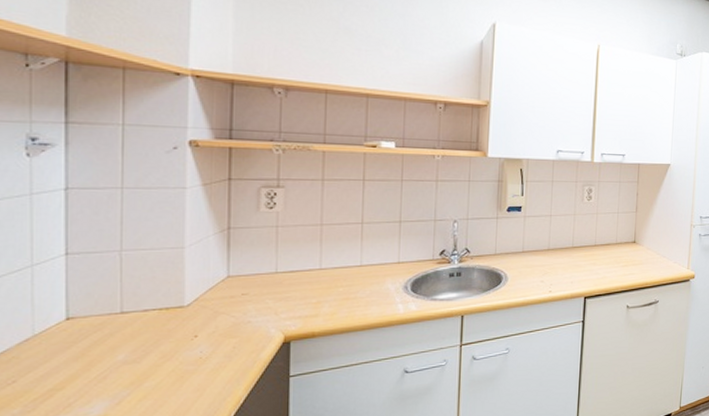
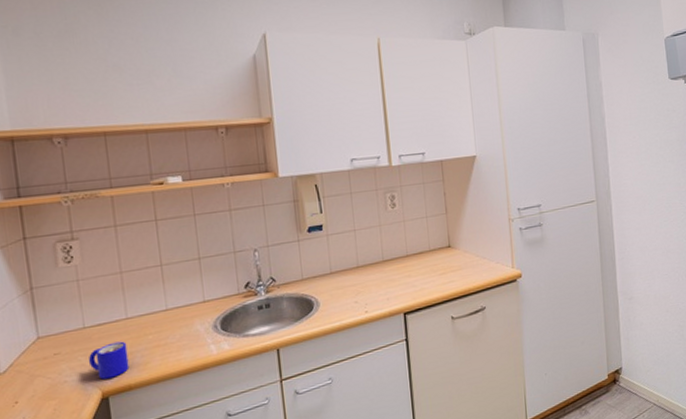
mug: none [275,290,316,324] -> present [88,341,130,380]

